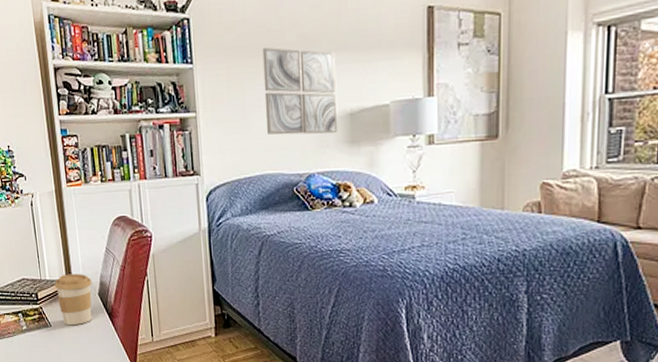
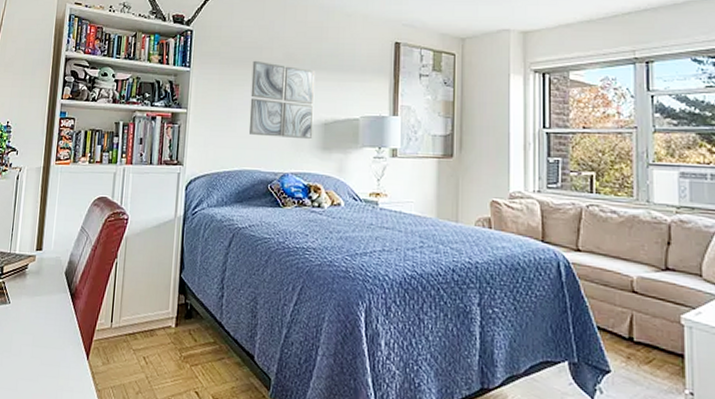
coffee cup: present [54,274,92,326] -> none [22,249,61,304]

